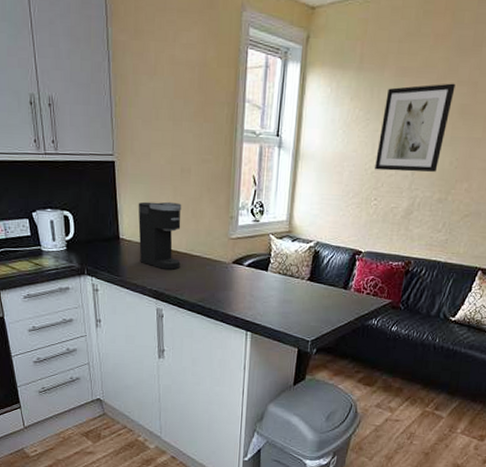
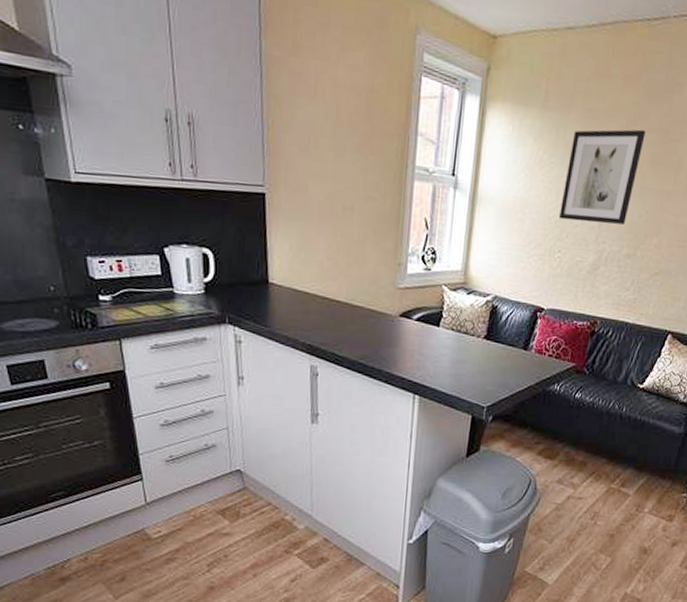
coffee maker: present [138,201,182,270] -> none [291,241,343,321]

